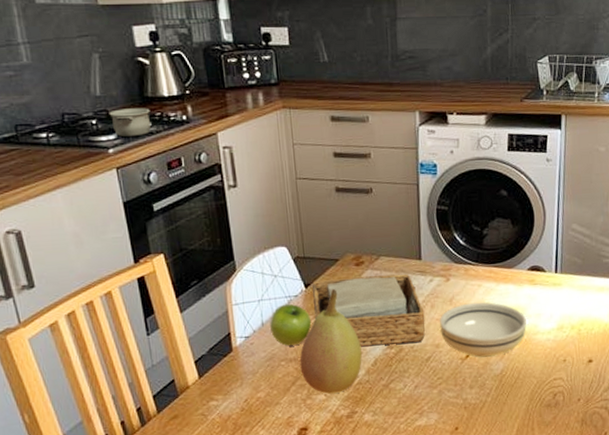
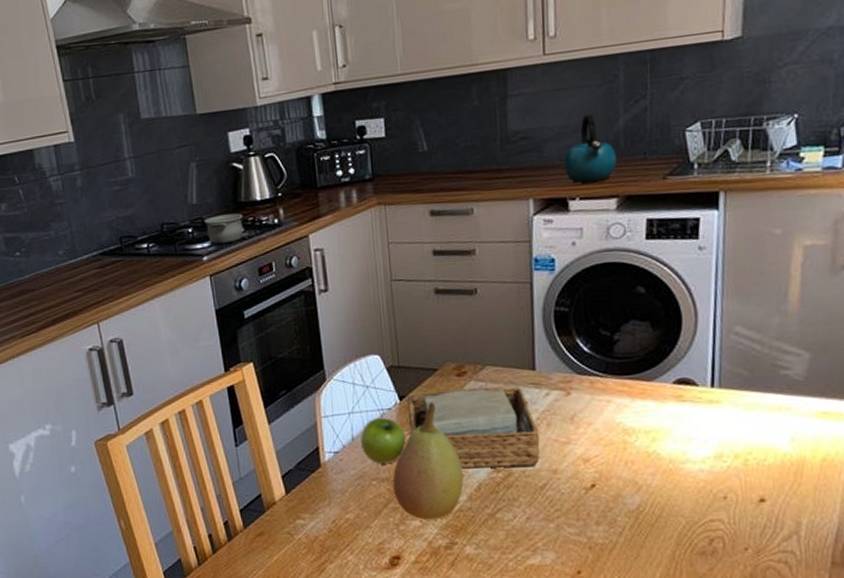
bowl: present [439,302,527,357] -> none [557,421,673,488]
kettle: none [443,41,486,100] -> present [563,114,617,183]

